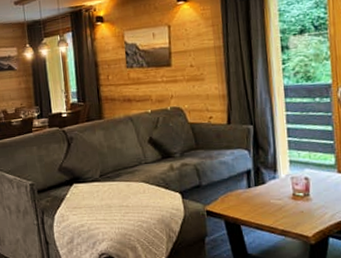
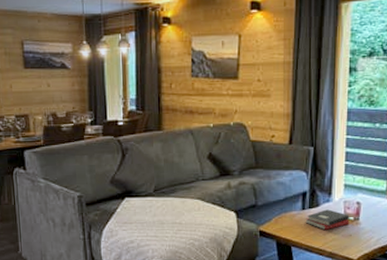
hardback book: none [252,186,300,207] -> present [305,209,350,230]

